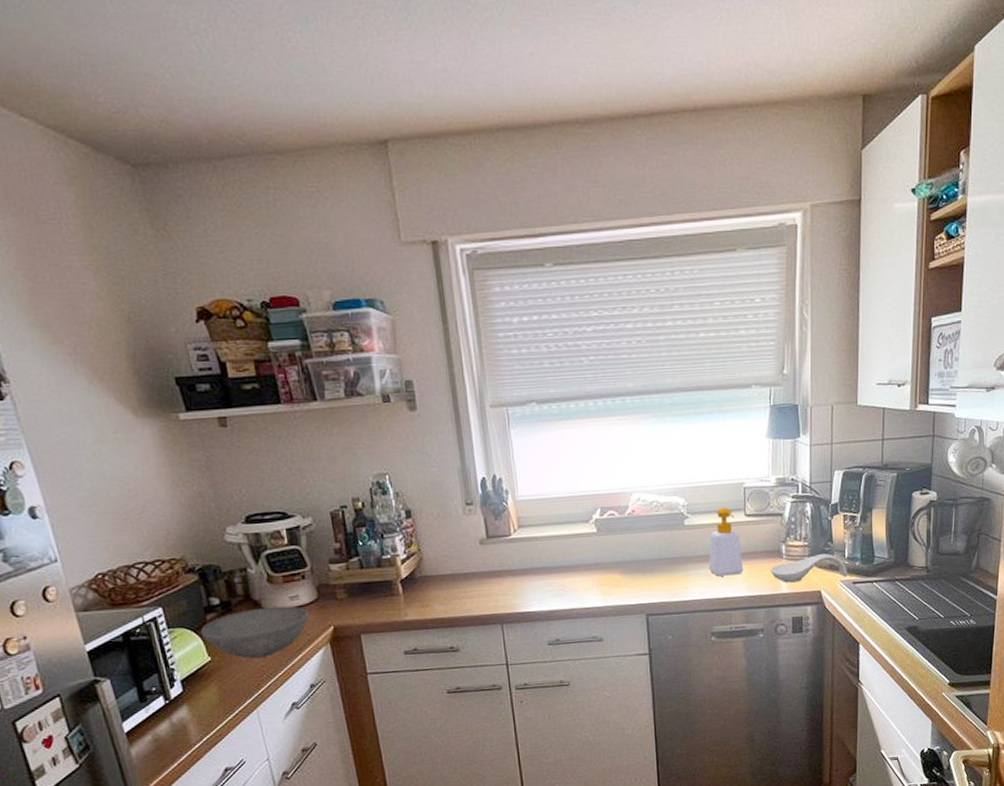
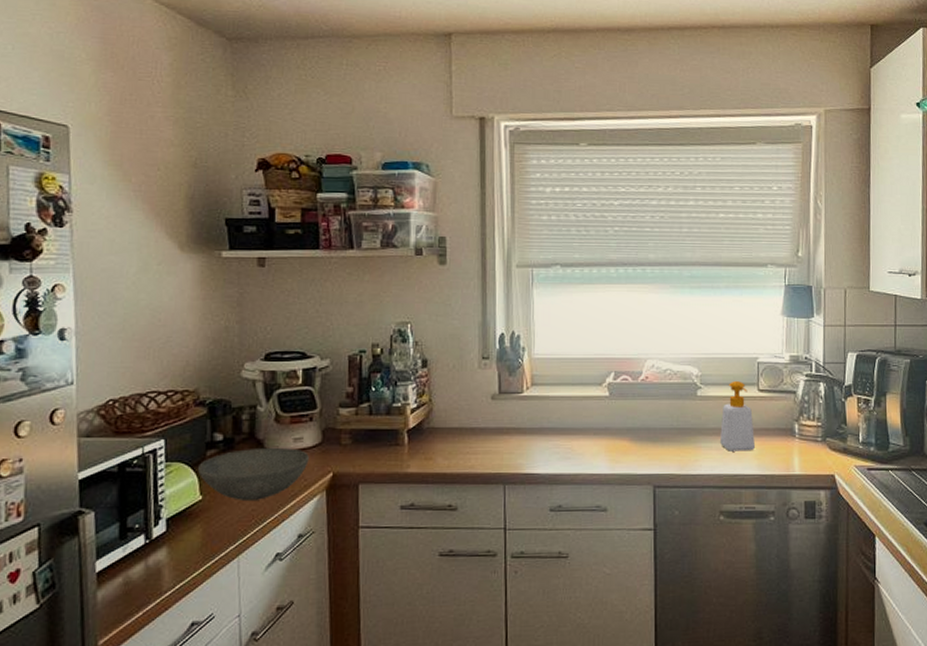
spoon rest: present [770,553,848,583] -> none [782,436,863,464]

